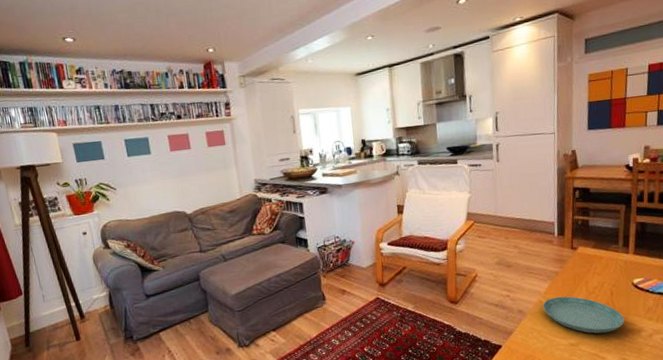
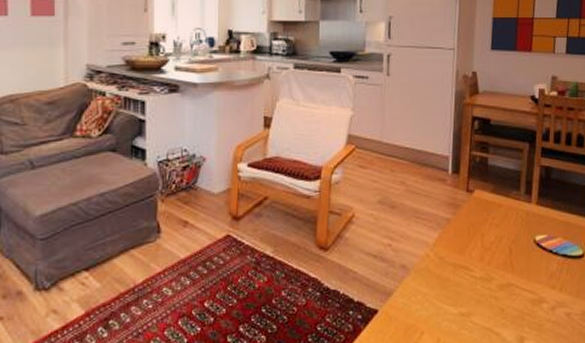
saucer: present [543,296,624,334] -> none [430,250,524,302]

